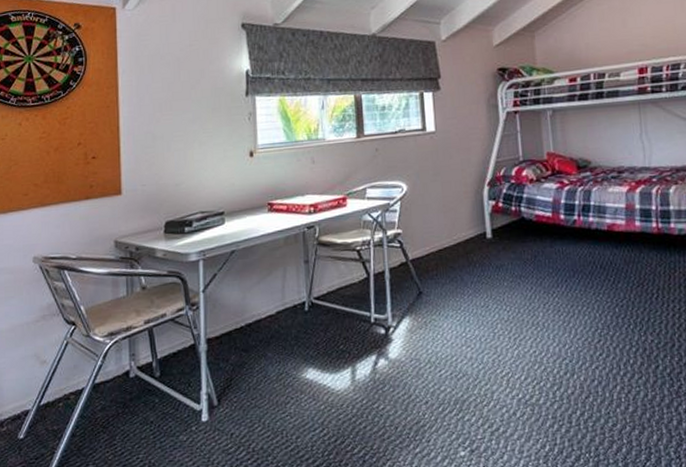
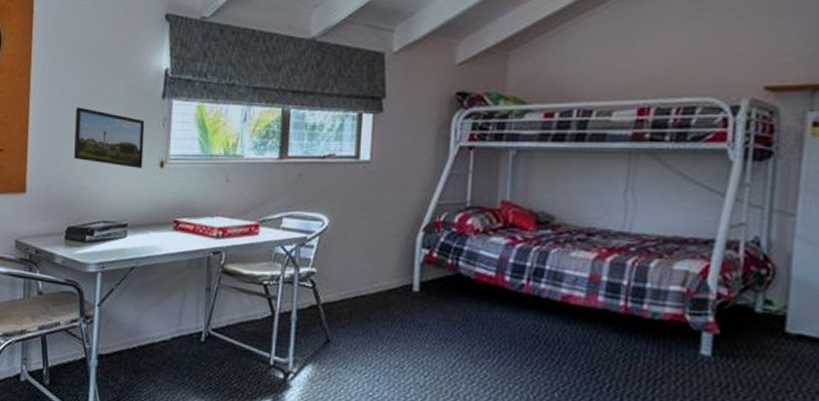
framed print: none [165,110,234,161] -> present [74,107,145,169]

